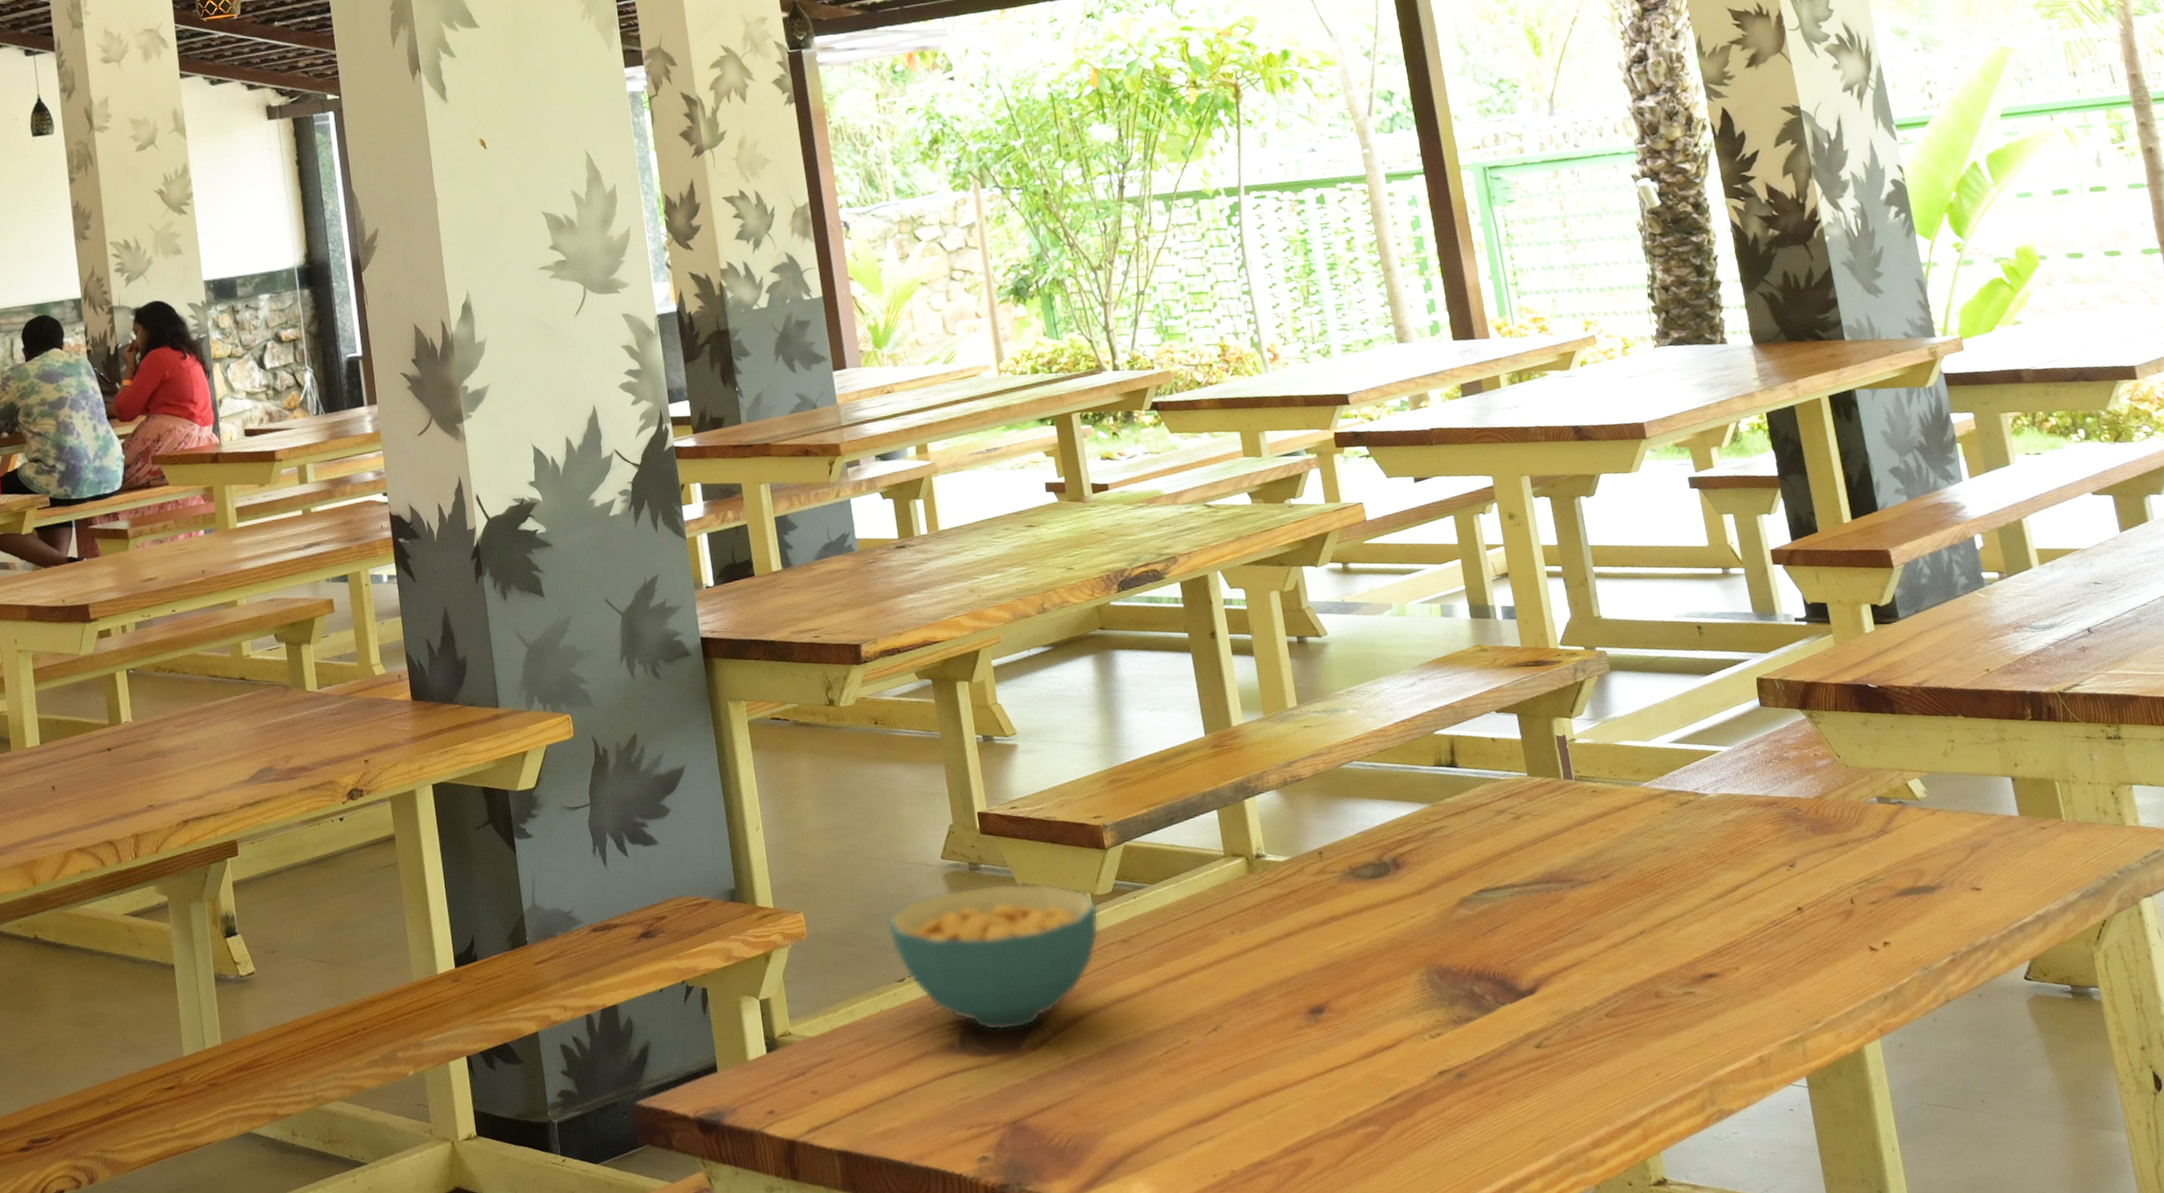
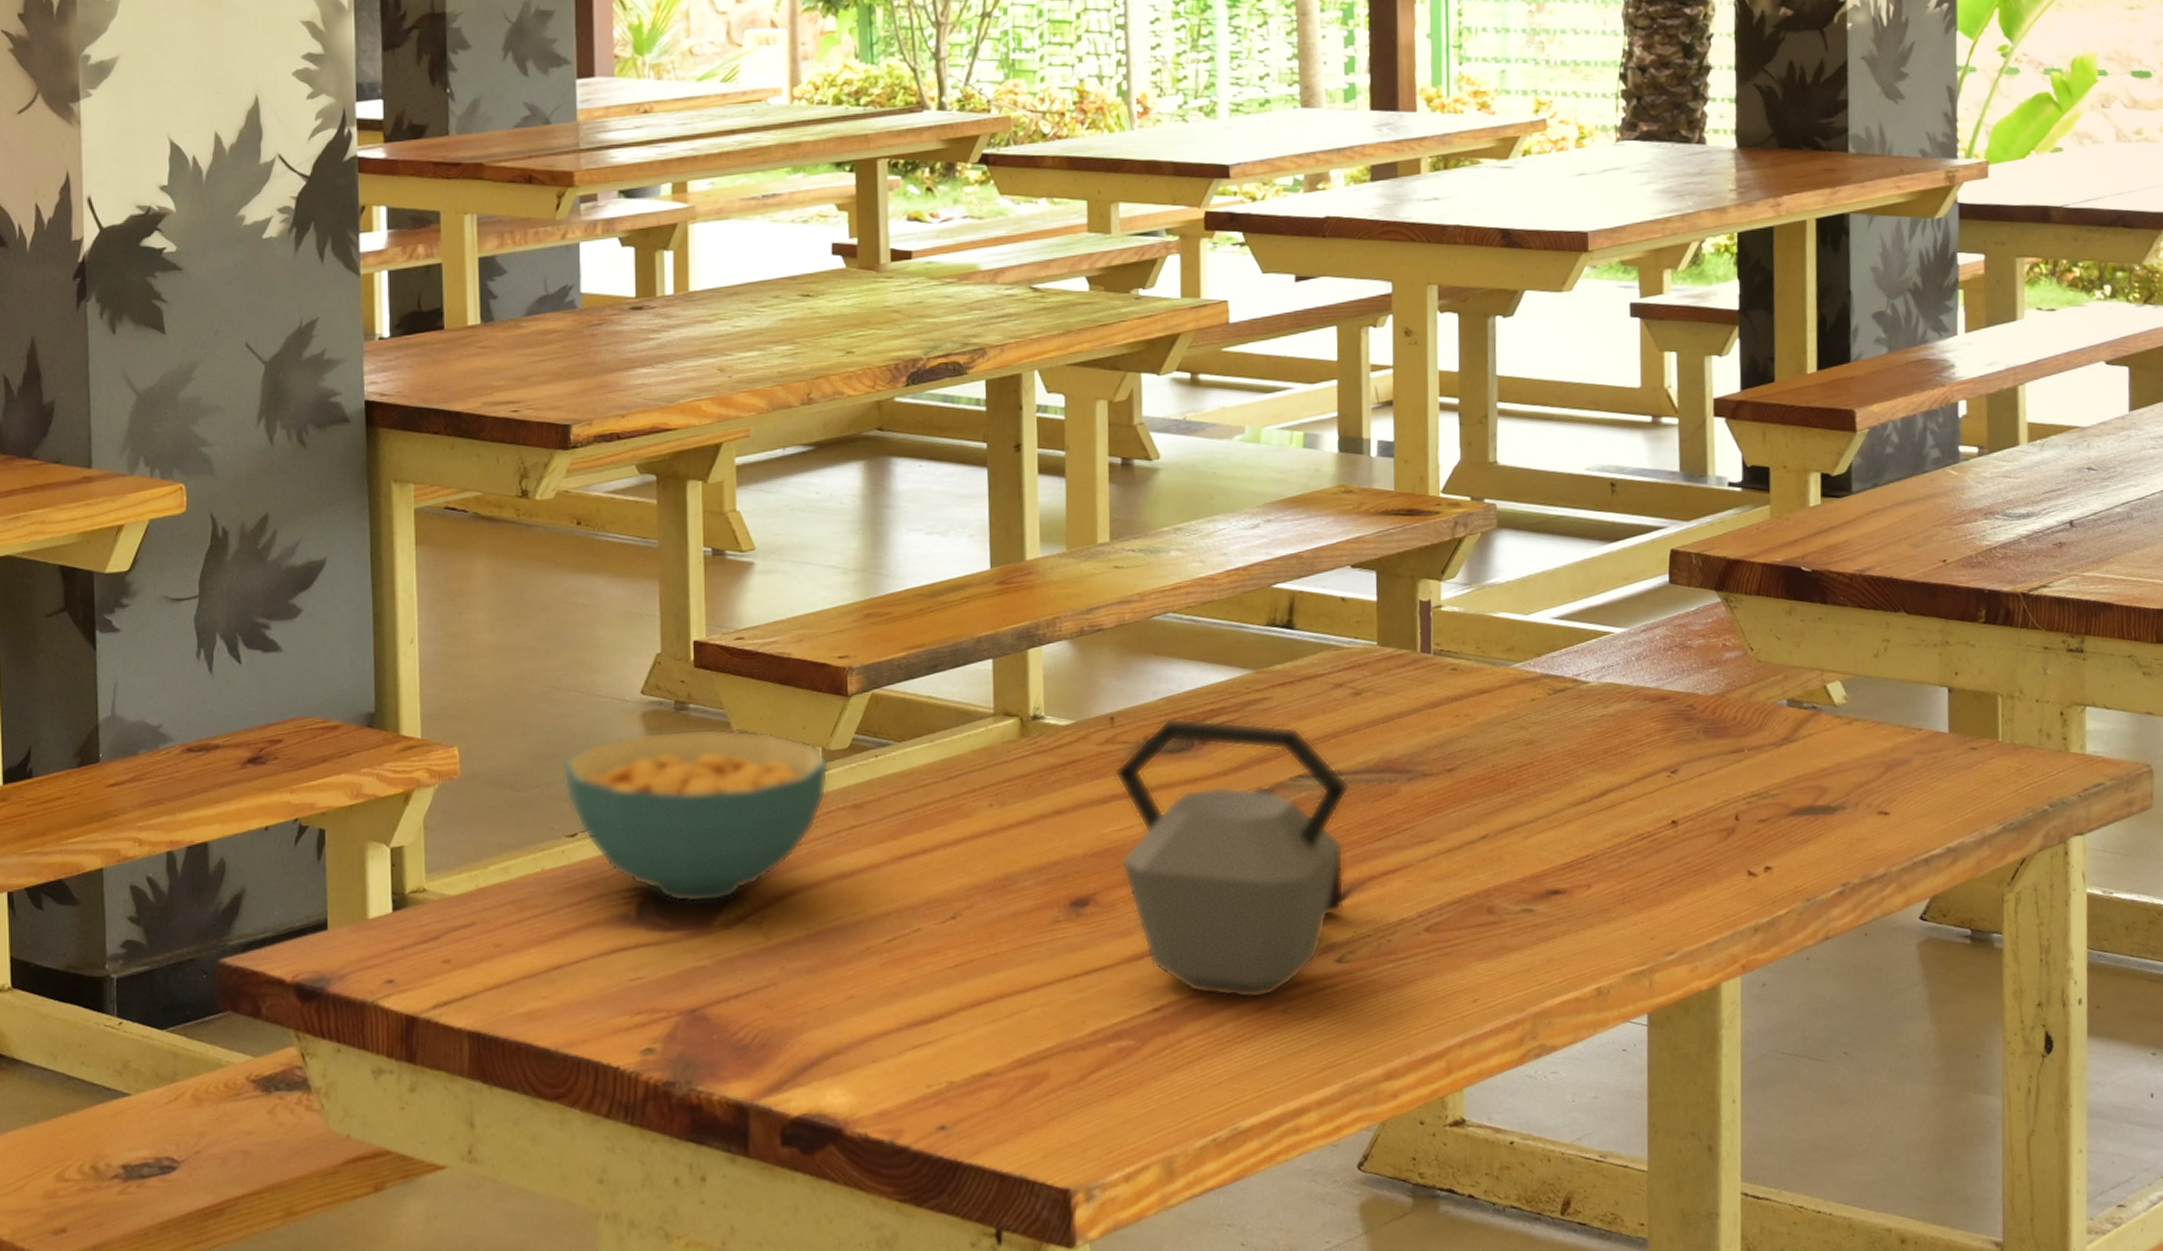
kettle: none [1329,848,1535,1085] -> present [1115,717,1350,999]

